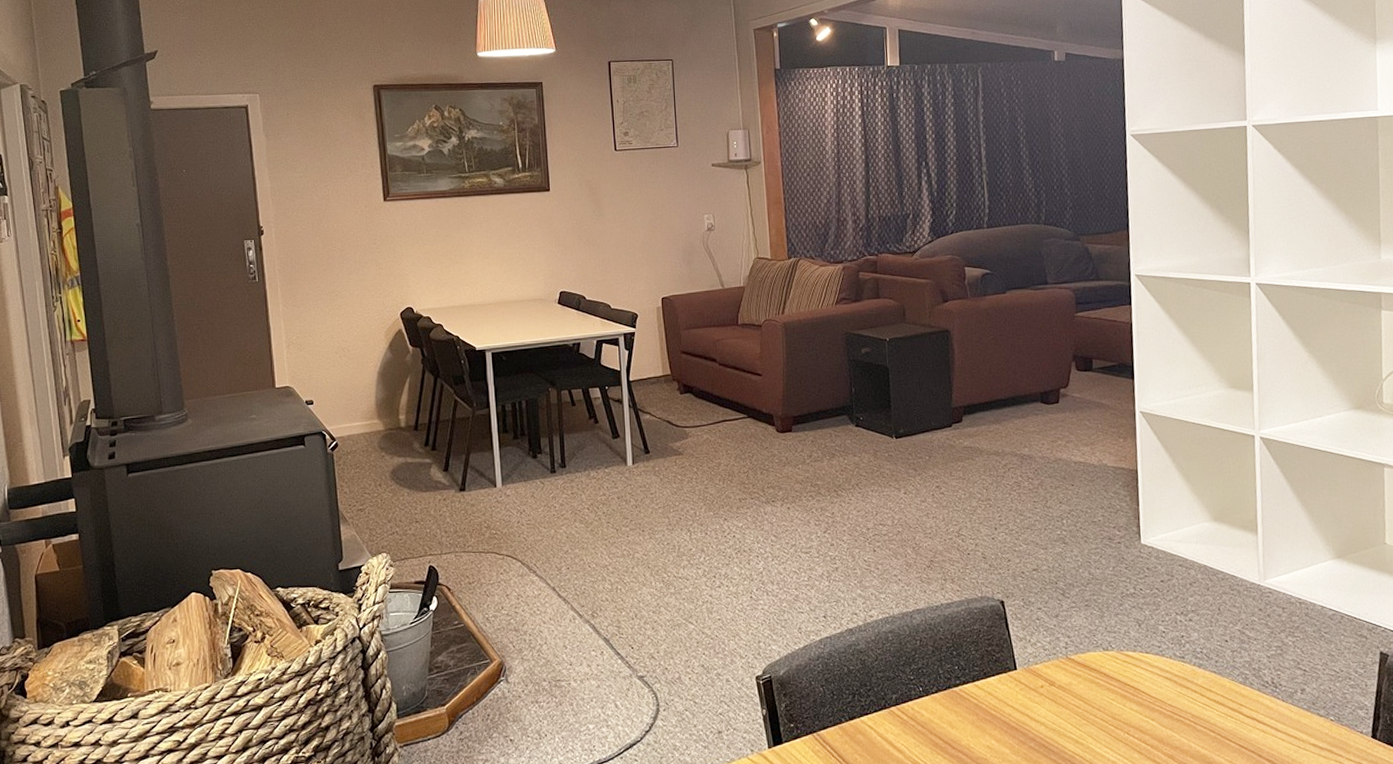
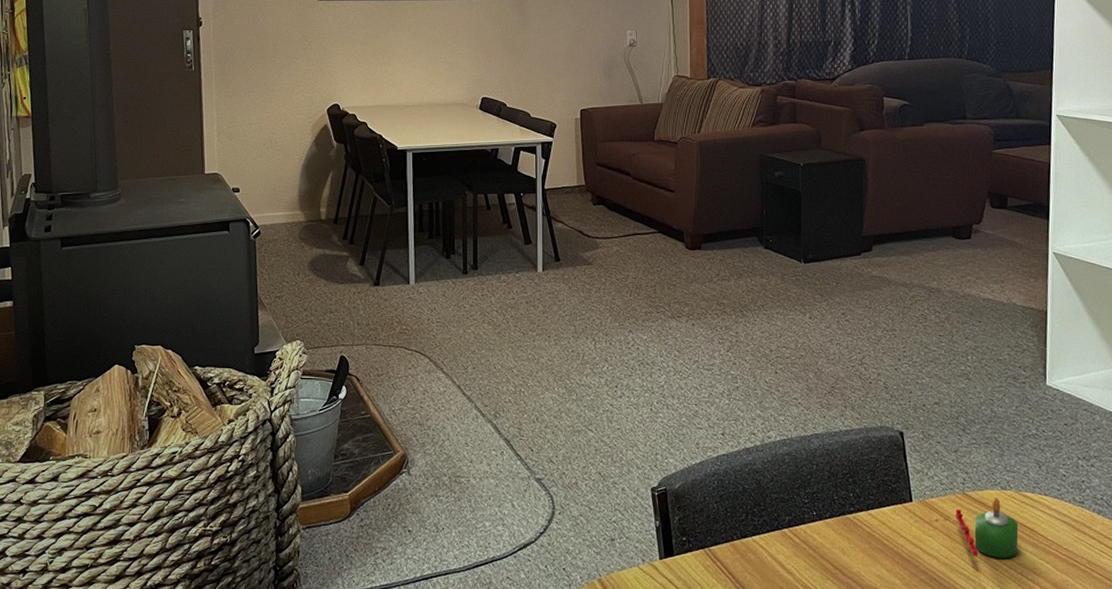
candle: none [1060,658,1123,719] -> present [955,497,1019,558]

